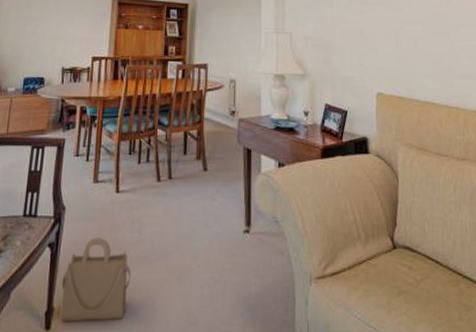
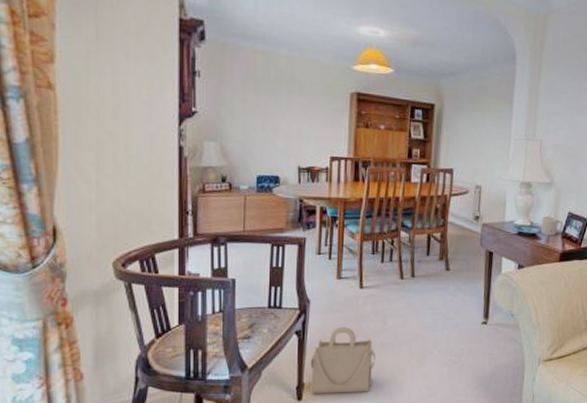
mug: none [298,109,321,131] -> present [540,216,563,237]

